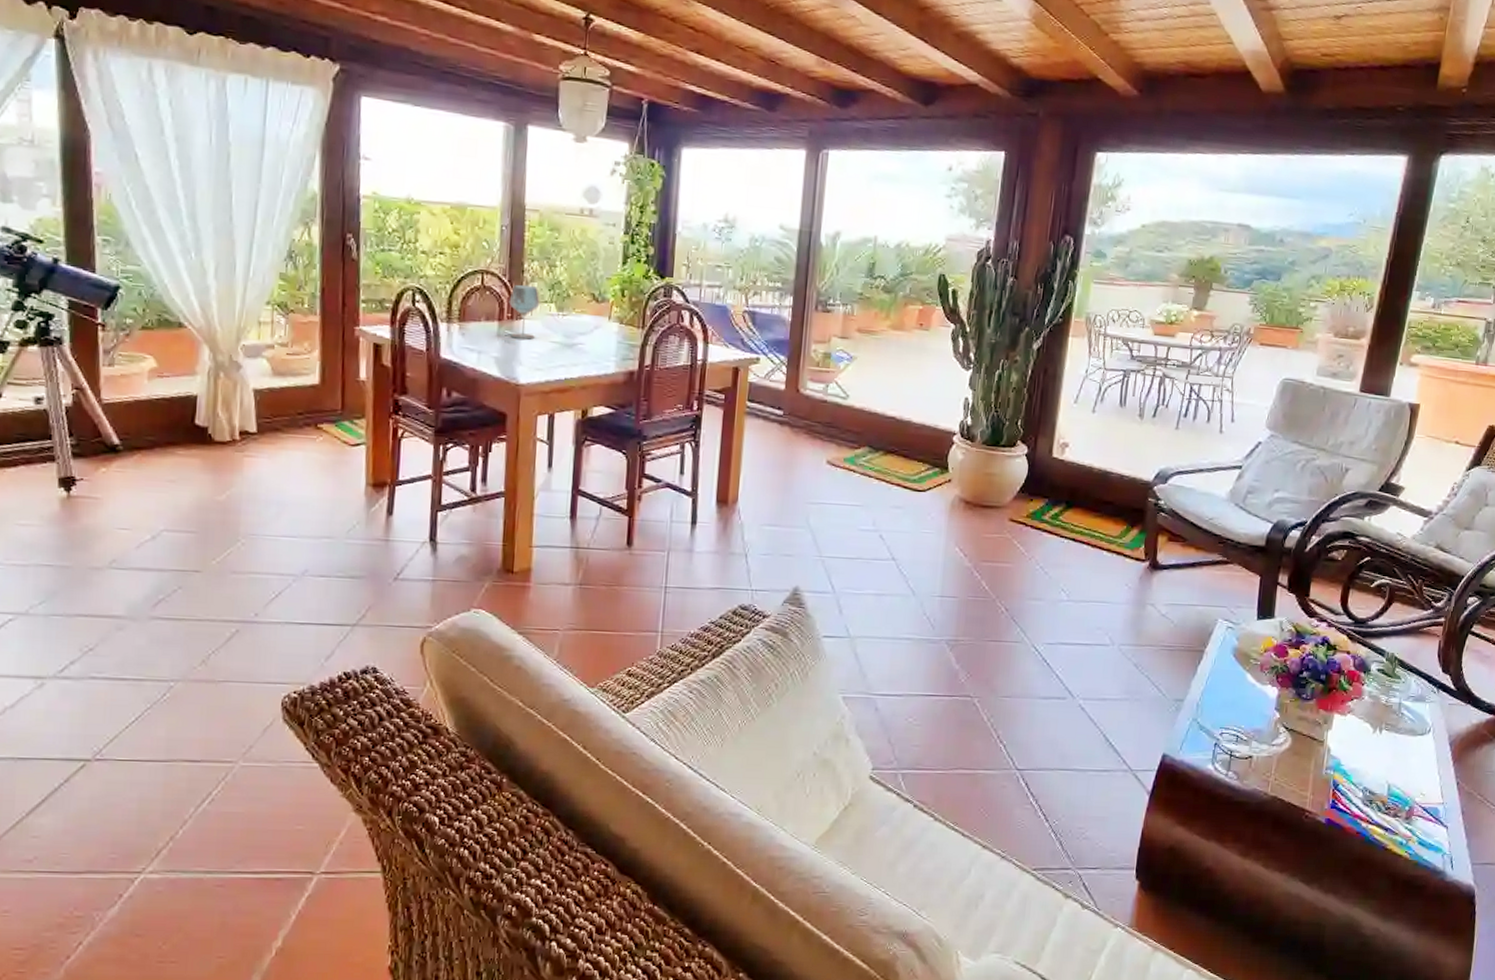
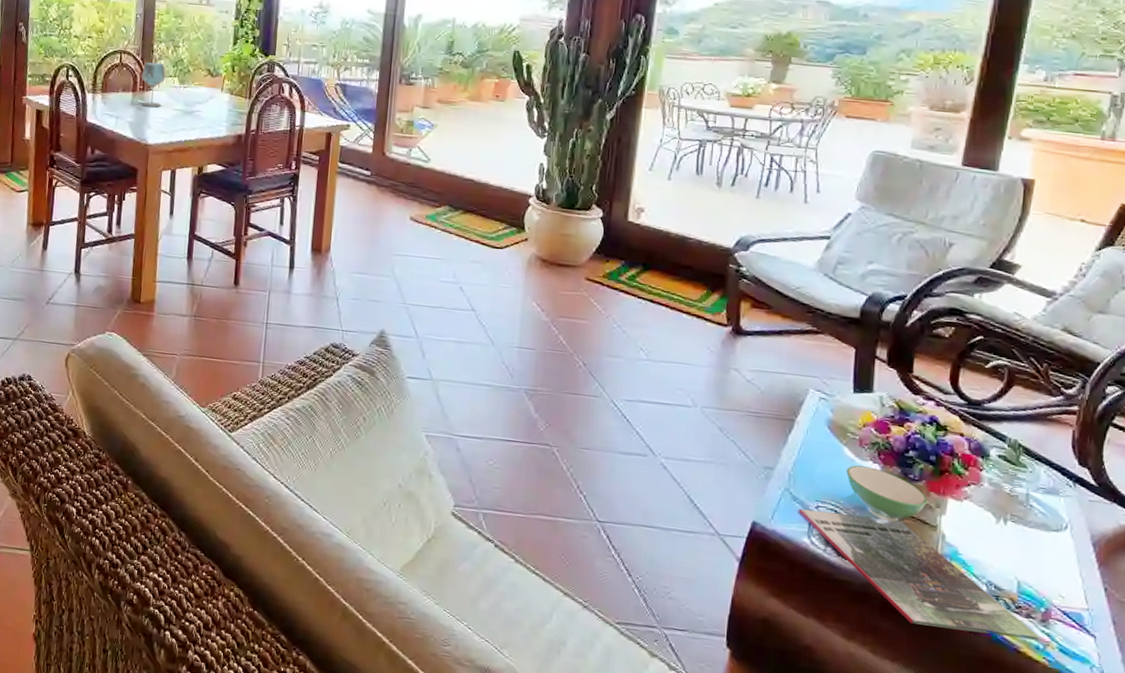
magazine: none [1204,737,1404,837] -> present [798,508,1040,640]
bowl: none [1248,690,1318,741] -> present [846,465,928,522]

